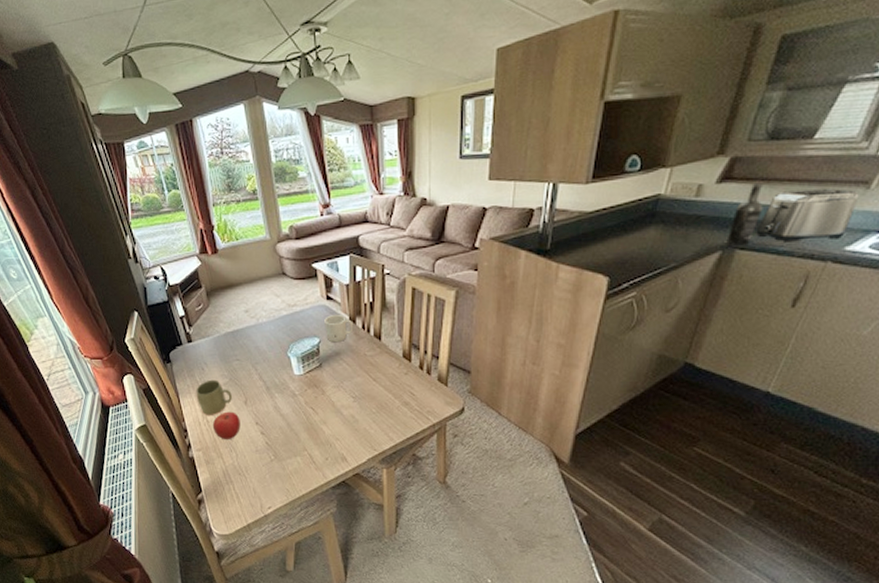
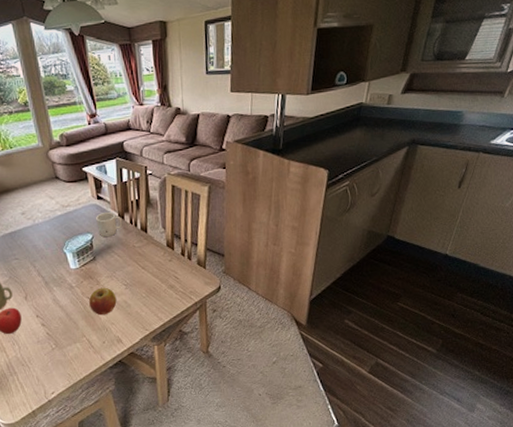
fruit: none [313,398,343,429] -> present [89,287,117,316]
wine bottle: present [726,183,764,246] -> none [411,93,435,142]
toaster: present [756,188,859,242] -> none [431,97,498,139]

